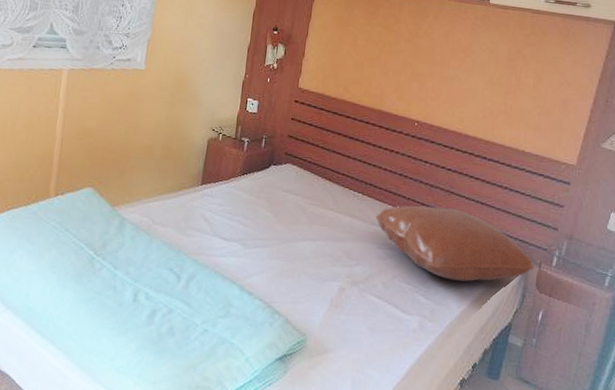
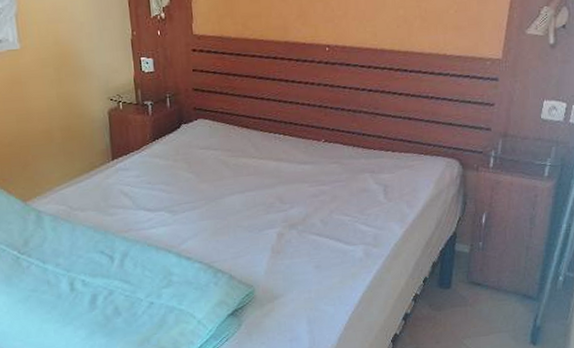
pillow: present [376,205,535,282] -> none [302,130,472,203]

